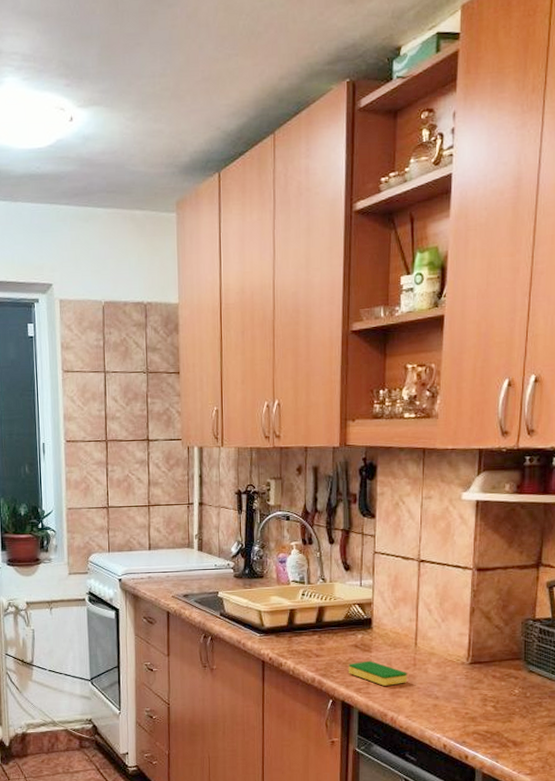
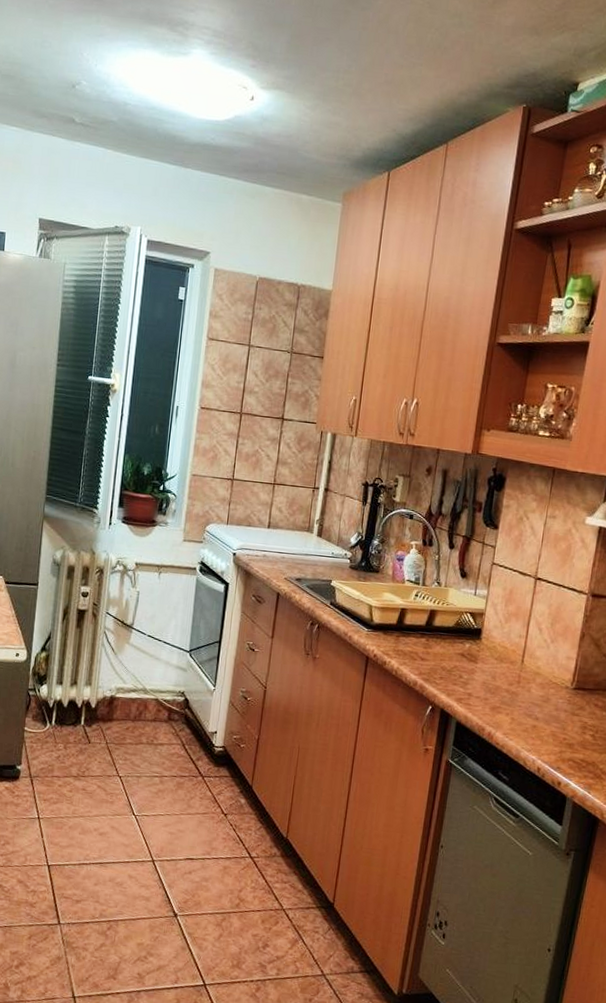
dish sponge: present [349,660,408,686] -> none [452,671,511,700]

